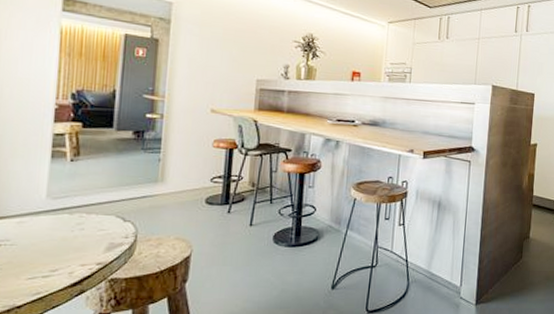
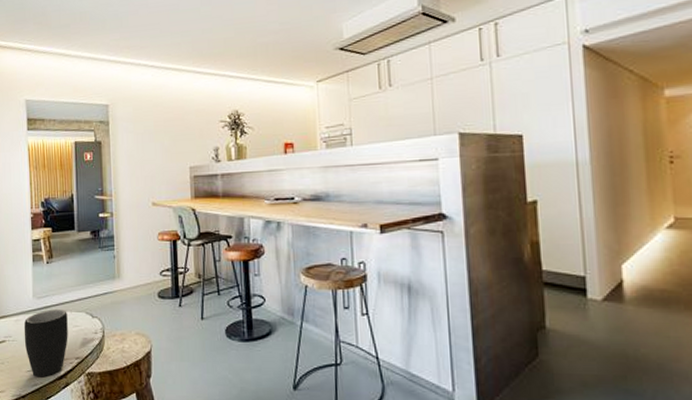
mug: none [27,211,92,285] -> present [23,309,68,378]

